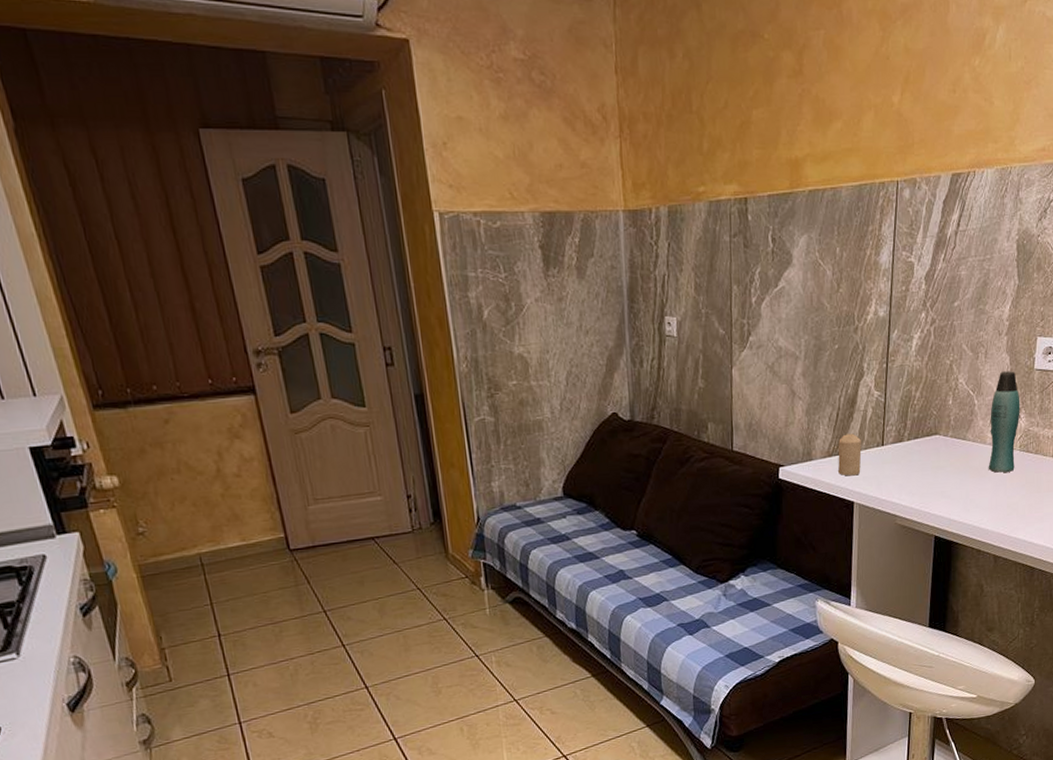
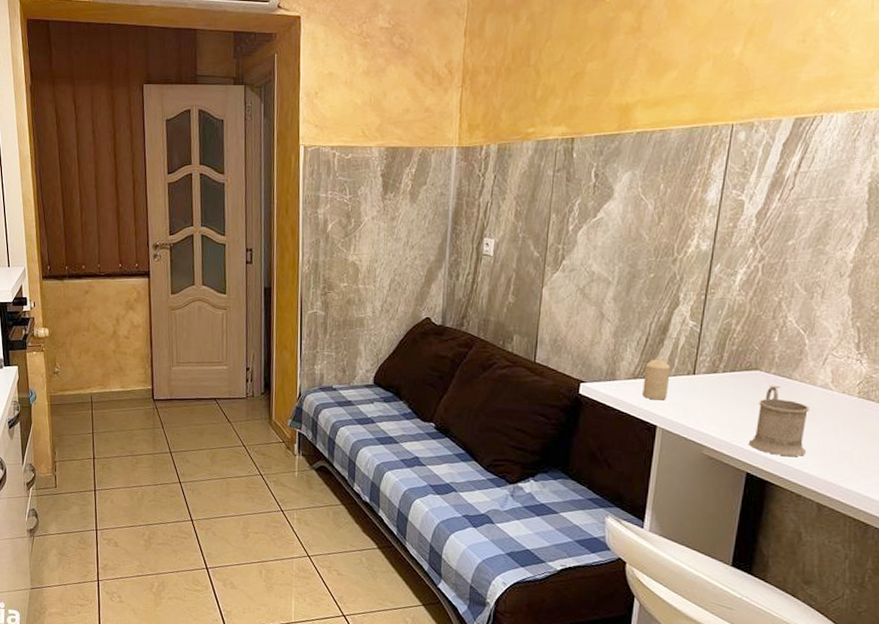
mug: none [935,447,982,516] -> present [749,385,810,457]
bottle: present [988,371,1020,473] -> none [817,313,863,418]

